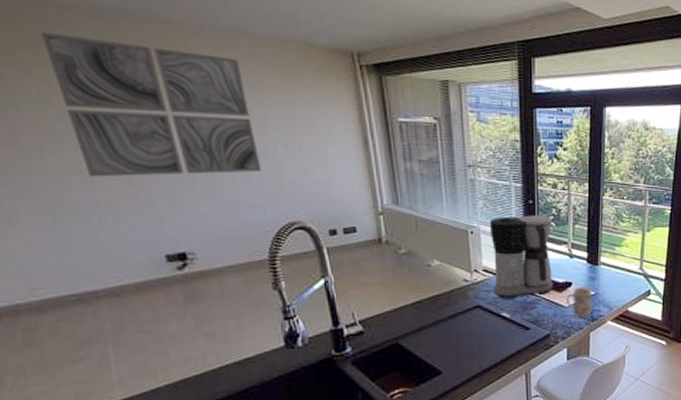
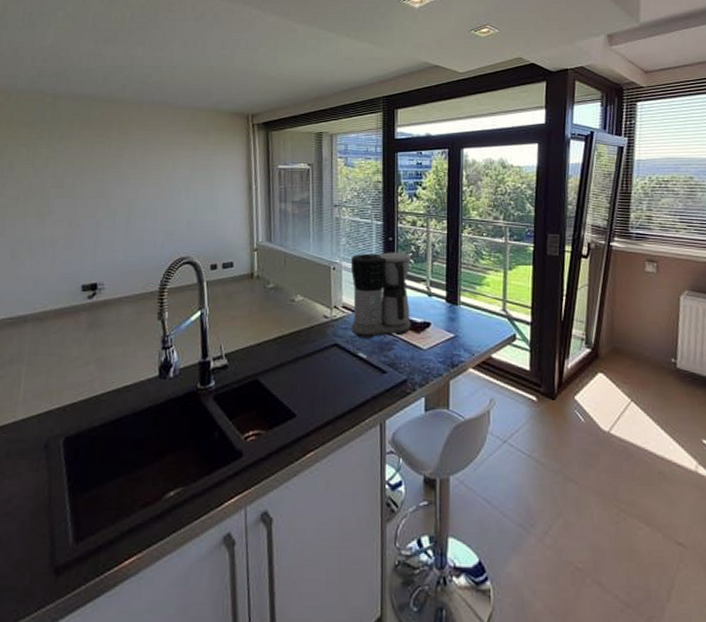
wall art: present [41,31,262,177] -> none [39,114,166,220]
mug: present [566,287,593,318] -> none [424,328,453,364]

